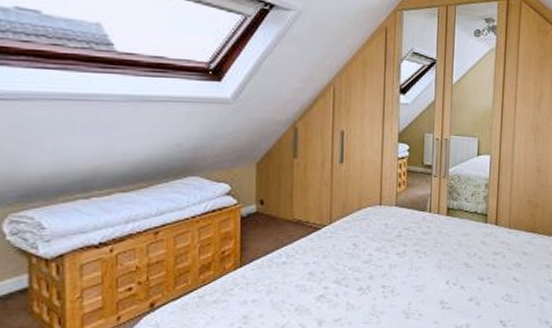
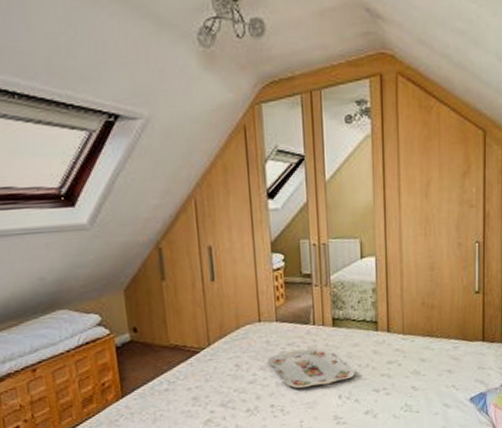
serving tray: none [384,234,463,272] -> present [268,348,355,389]

